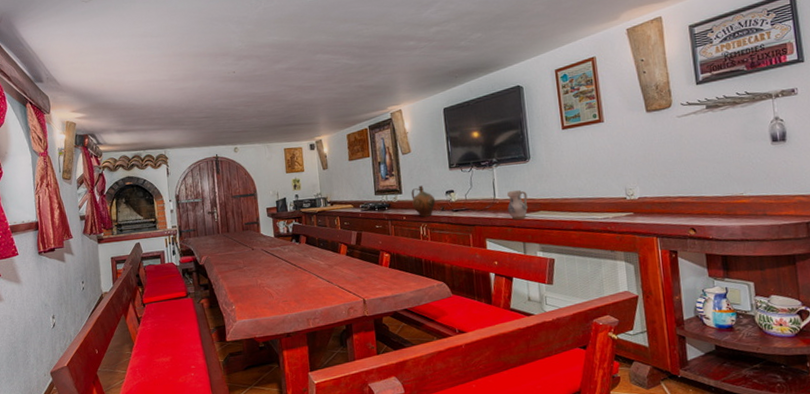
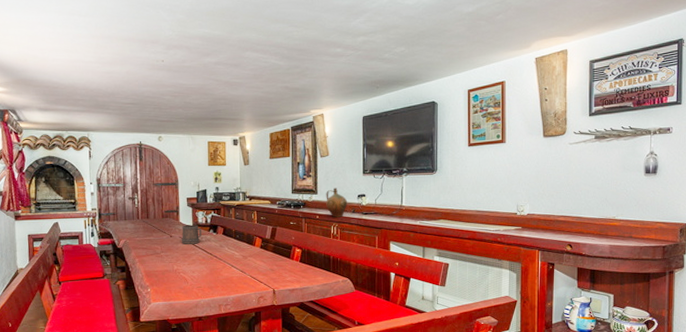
beer mug: none [263,235,284,257] -> present [181,225,202,244]
ceramic pitcher: present [507,189,529,221] -> none [412,198,431,227]

